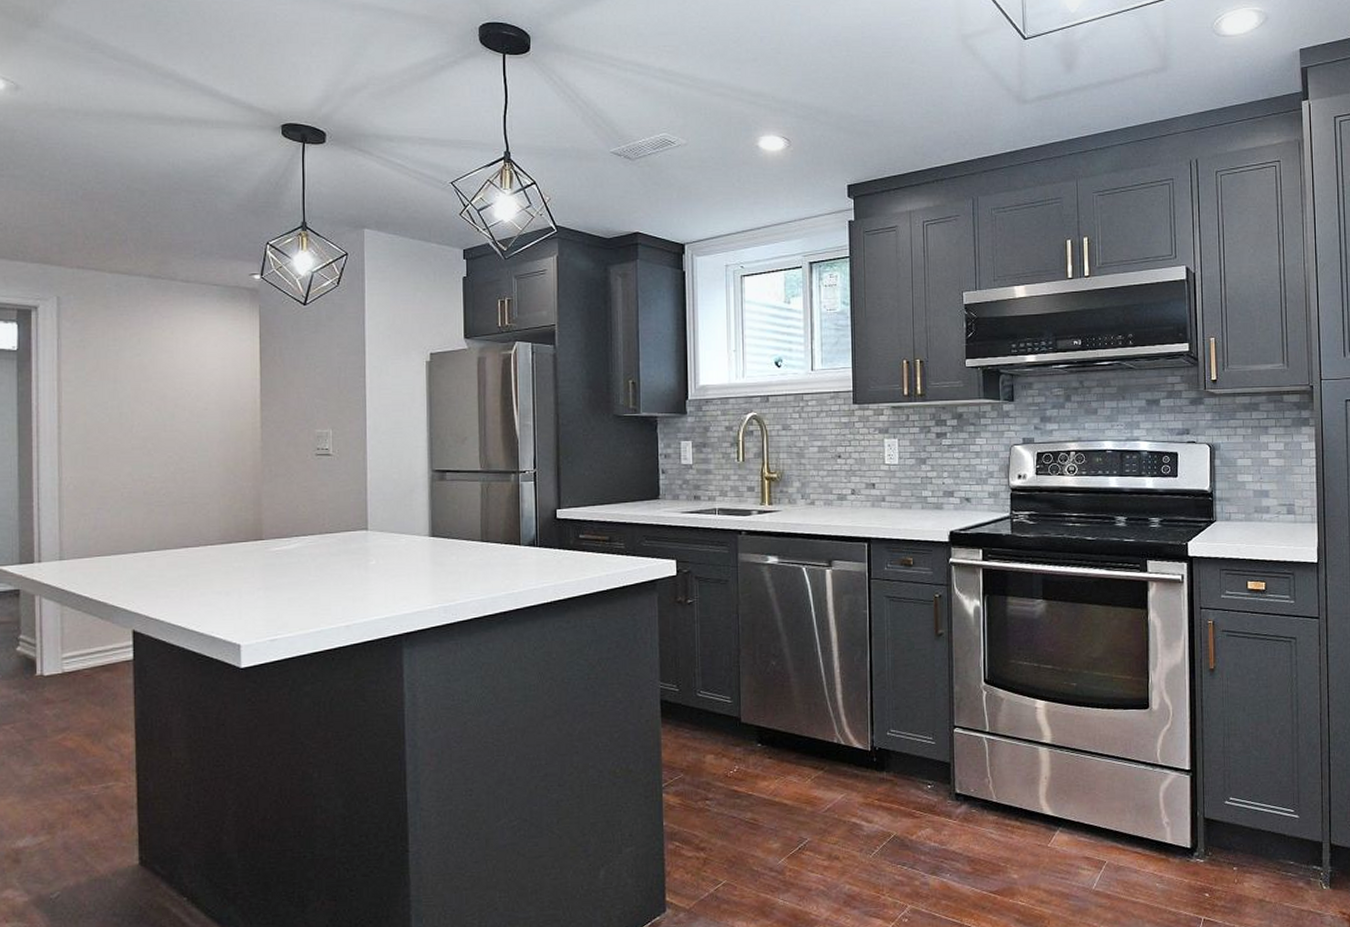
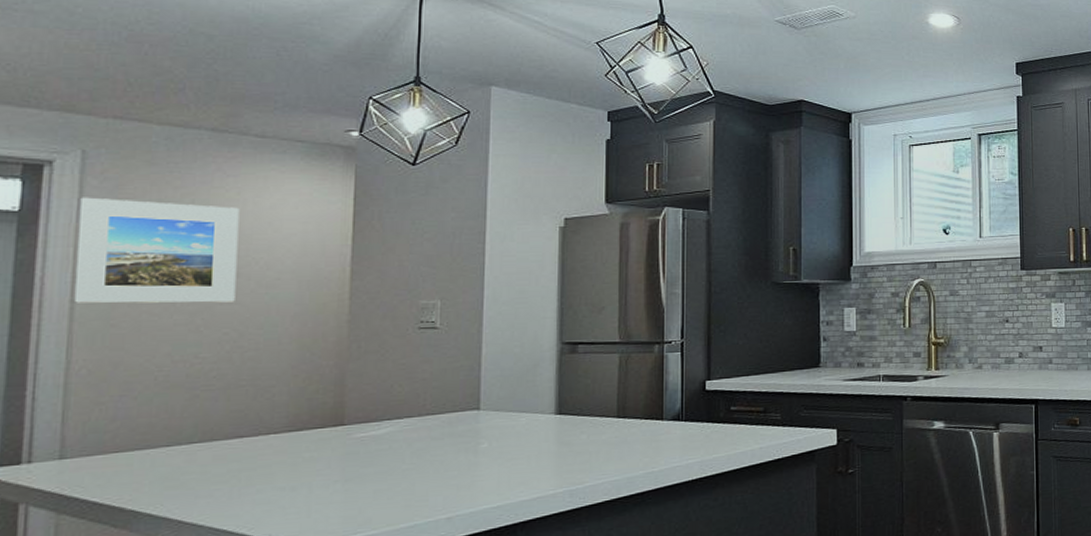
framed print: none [59,337,175,430] -> present [73,197,240,304]

